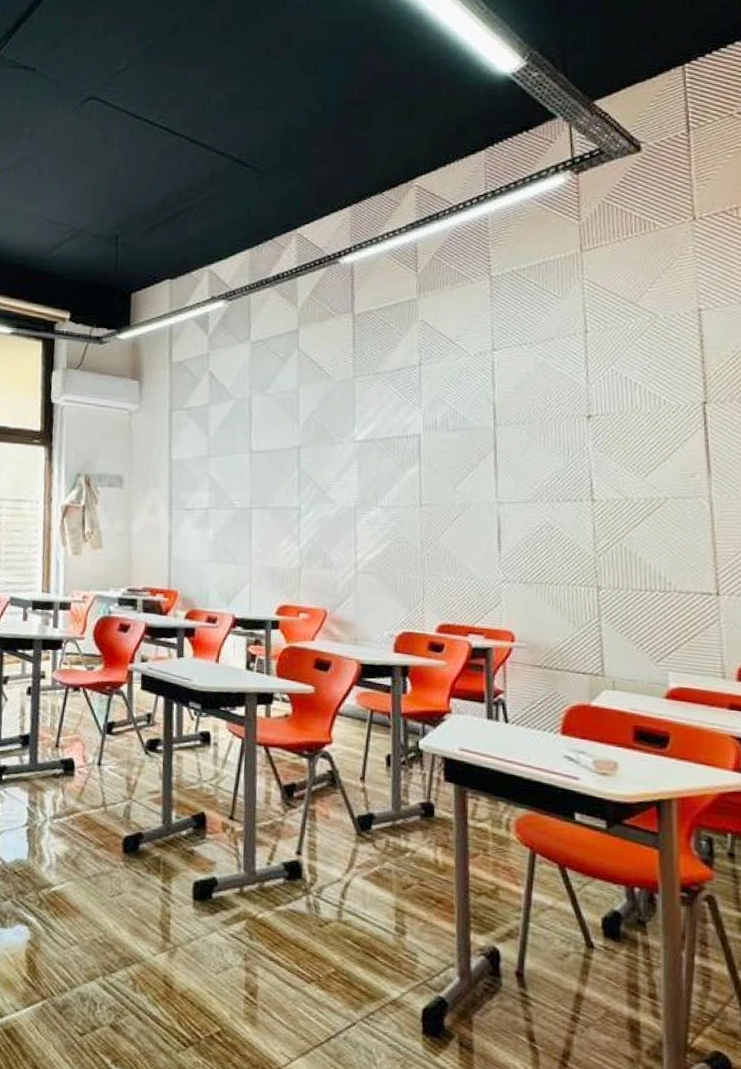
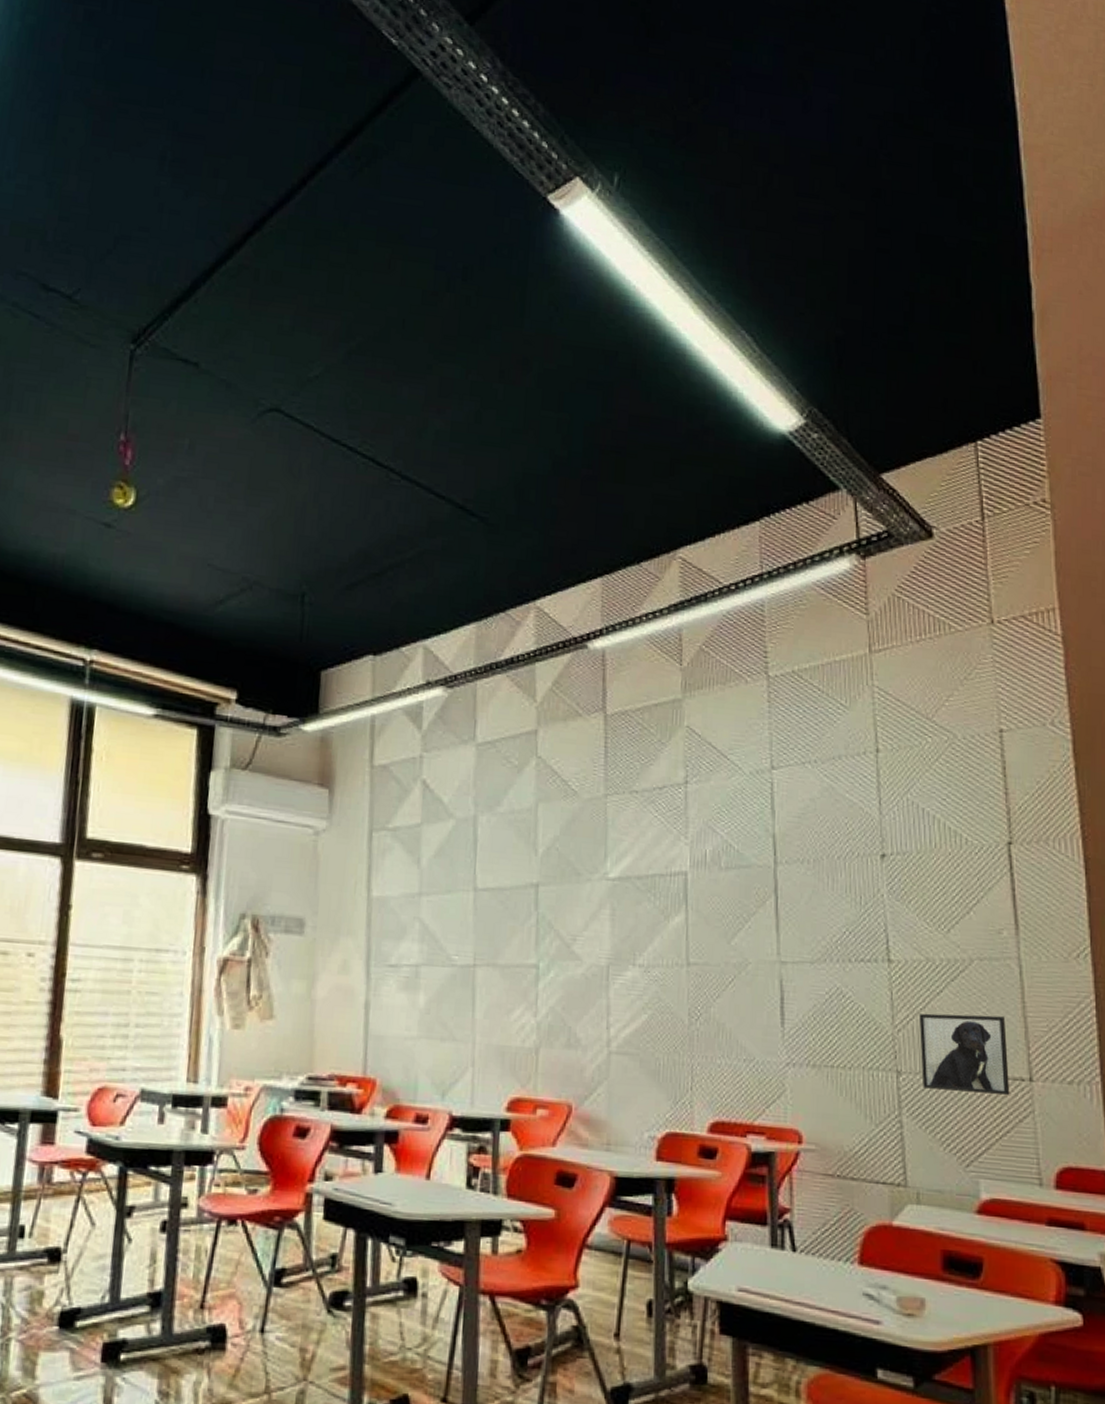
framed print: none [617,541,699,606] -> present [918,1013,1010,1095]

